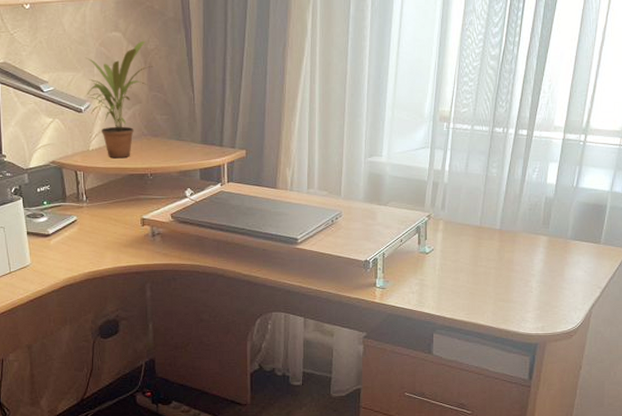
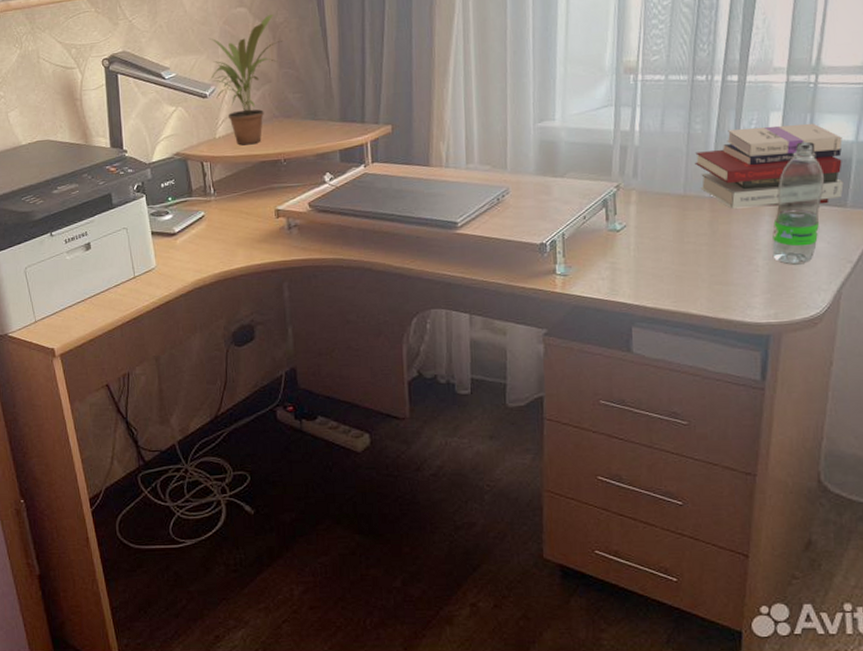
books: none [490,174,601,241] -> present [694,123,844,209]
bottle: none [543,189,586,288] -> present [772,141,825,265]

